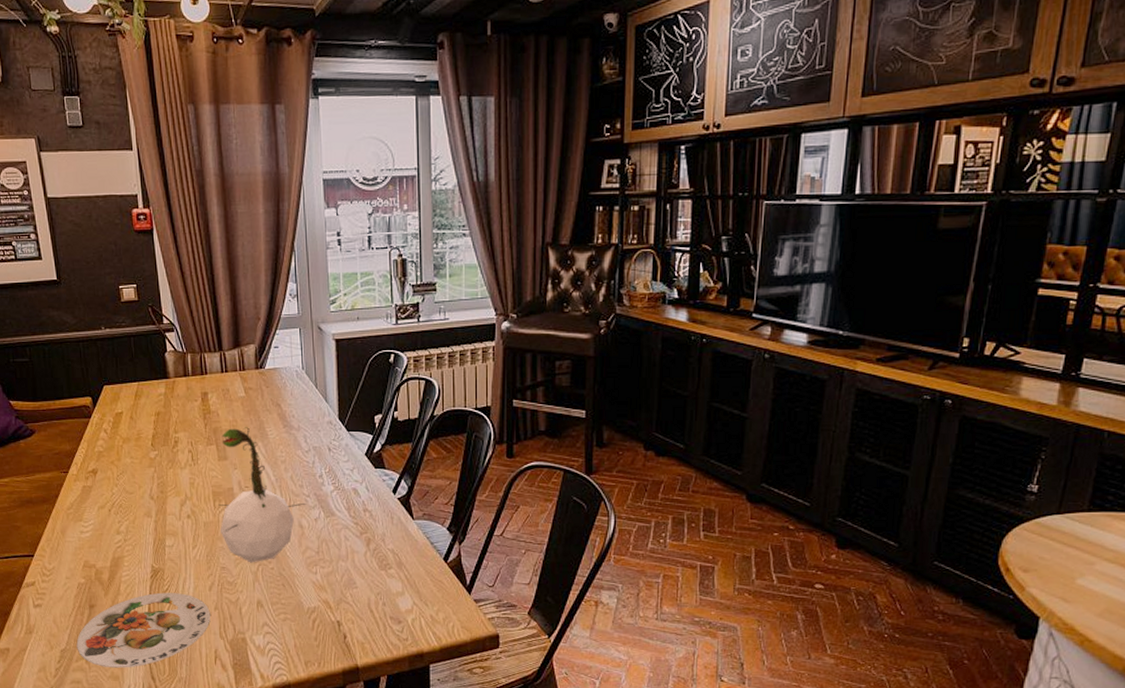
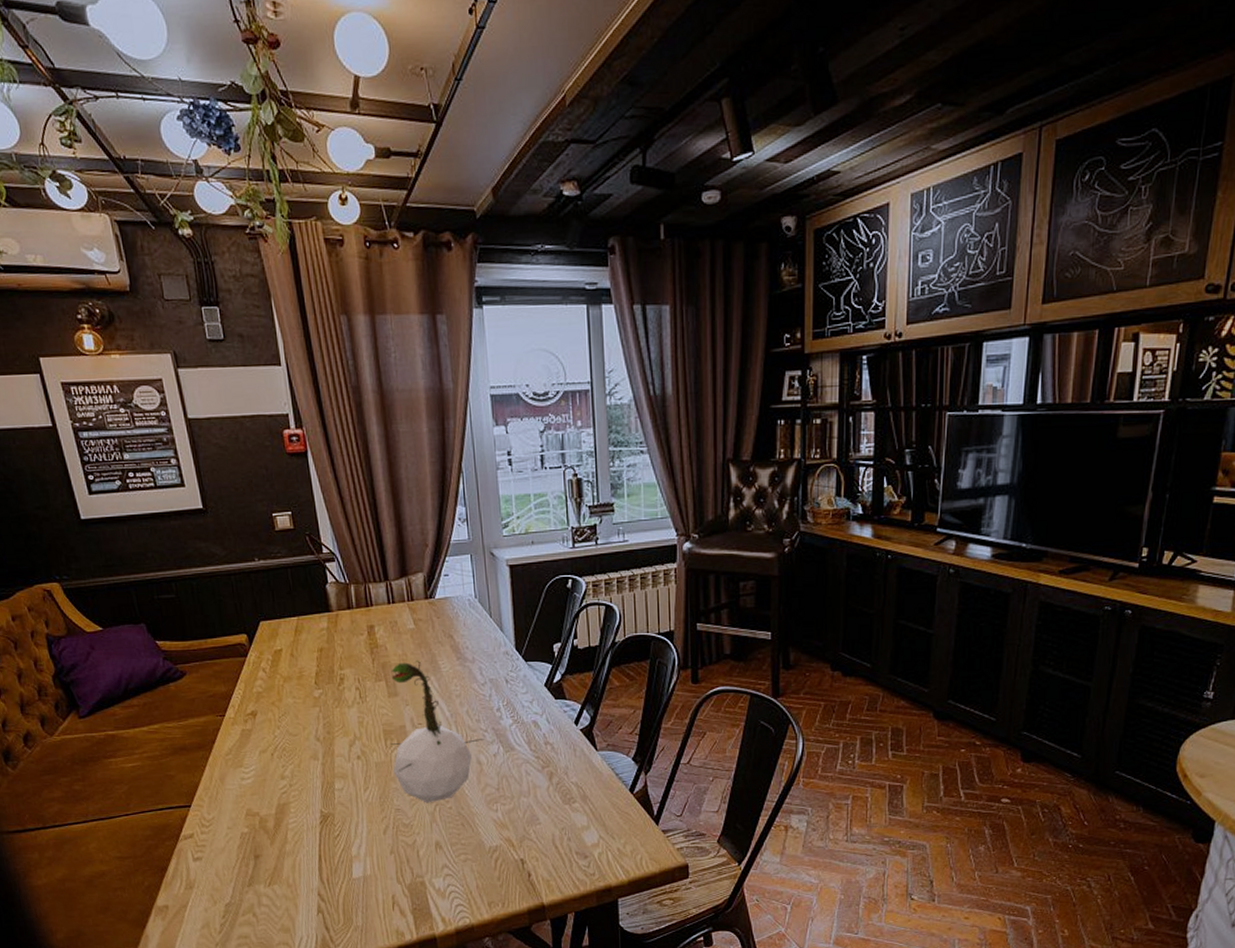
plate: present [76,592,211,668] -> none [242,838,386,920]

